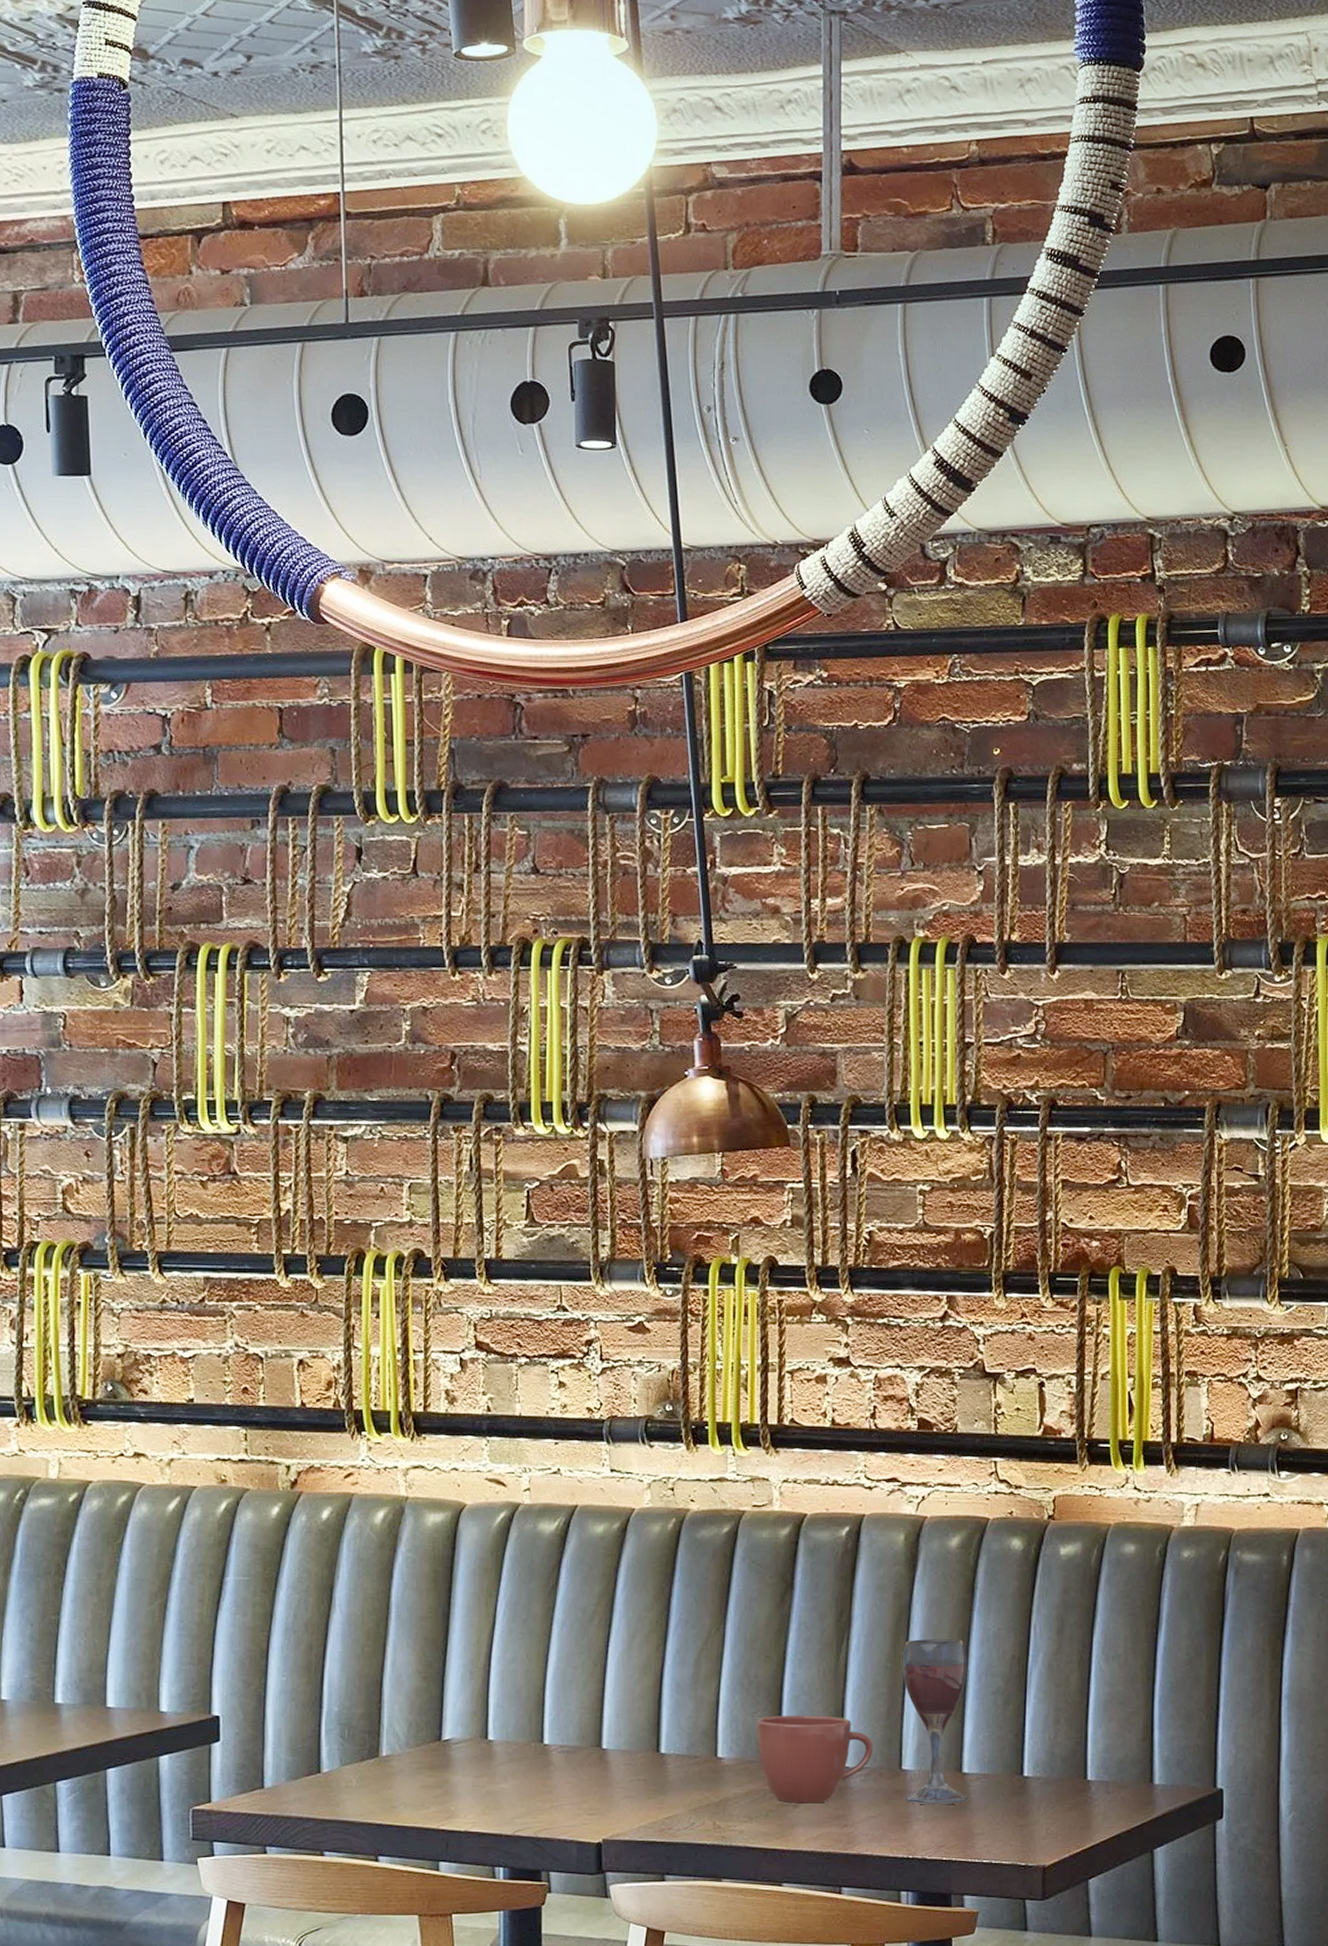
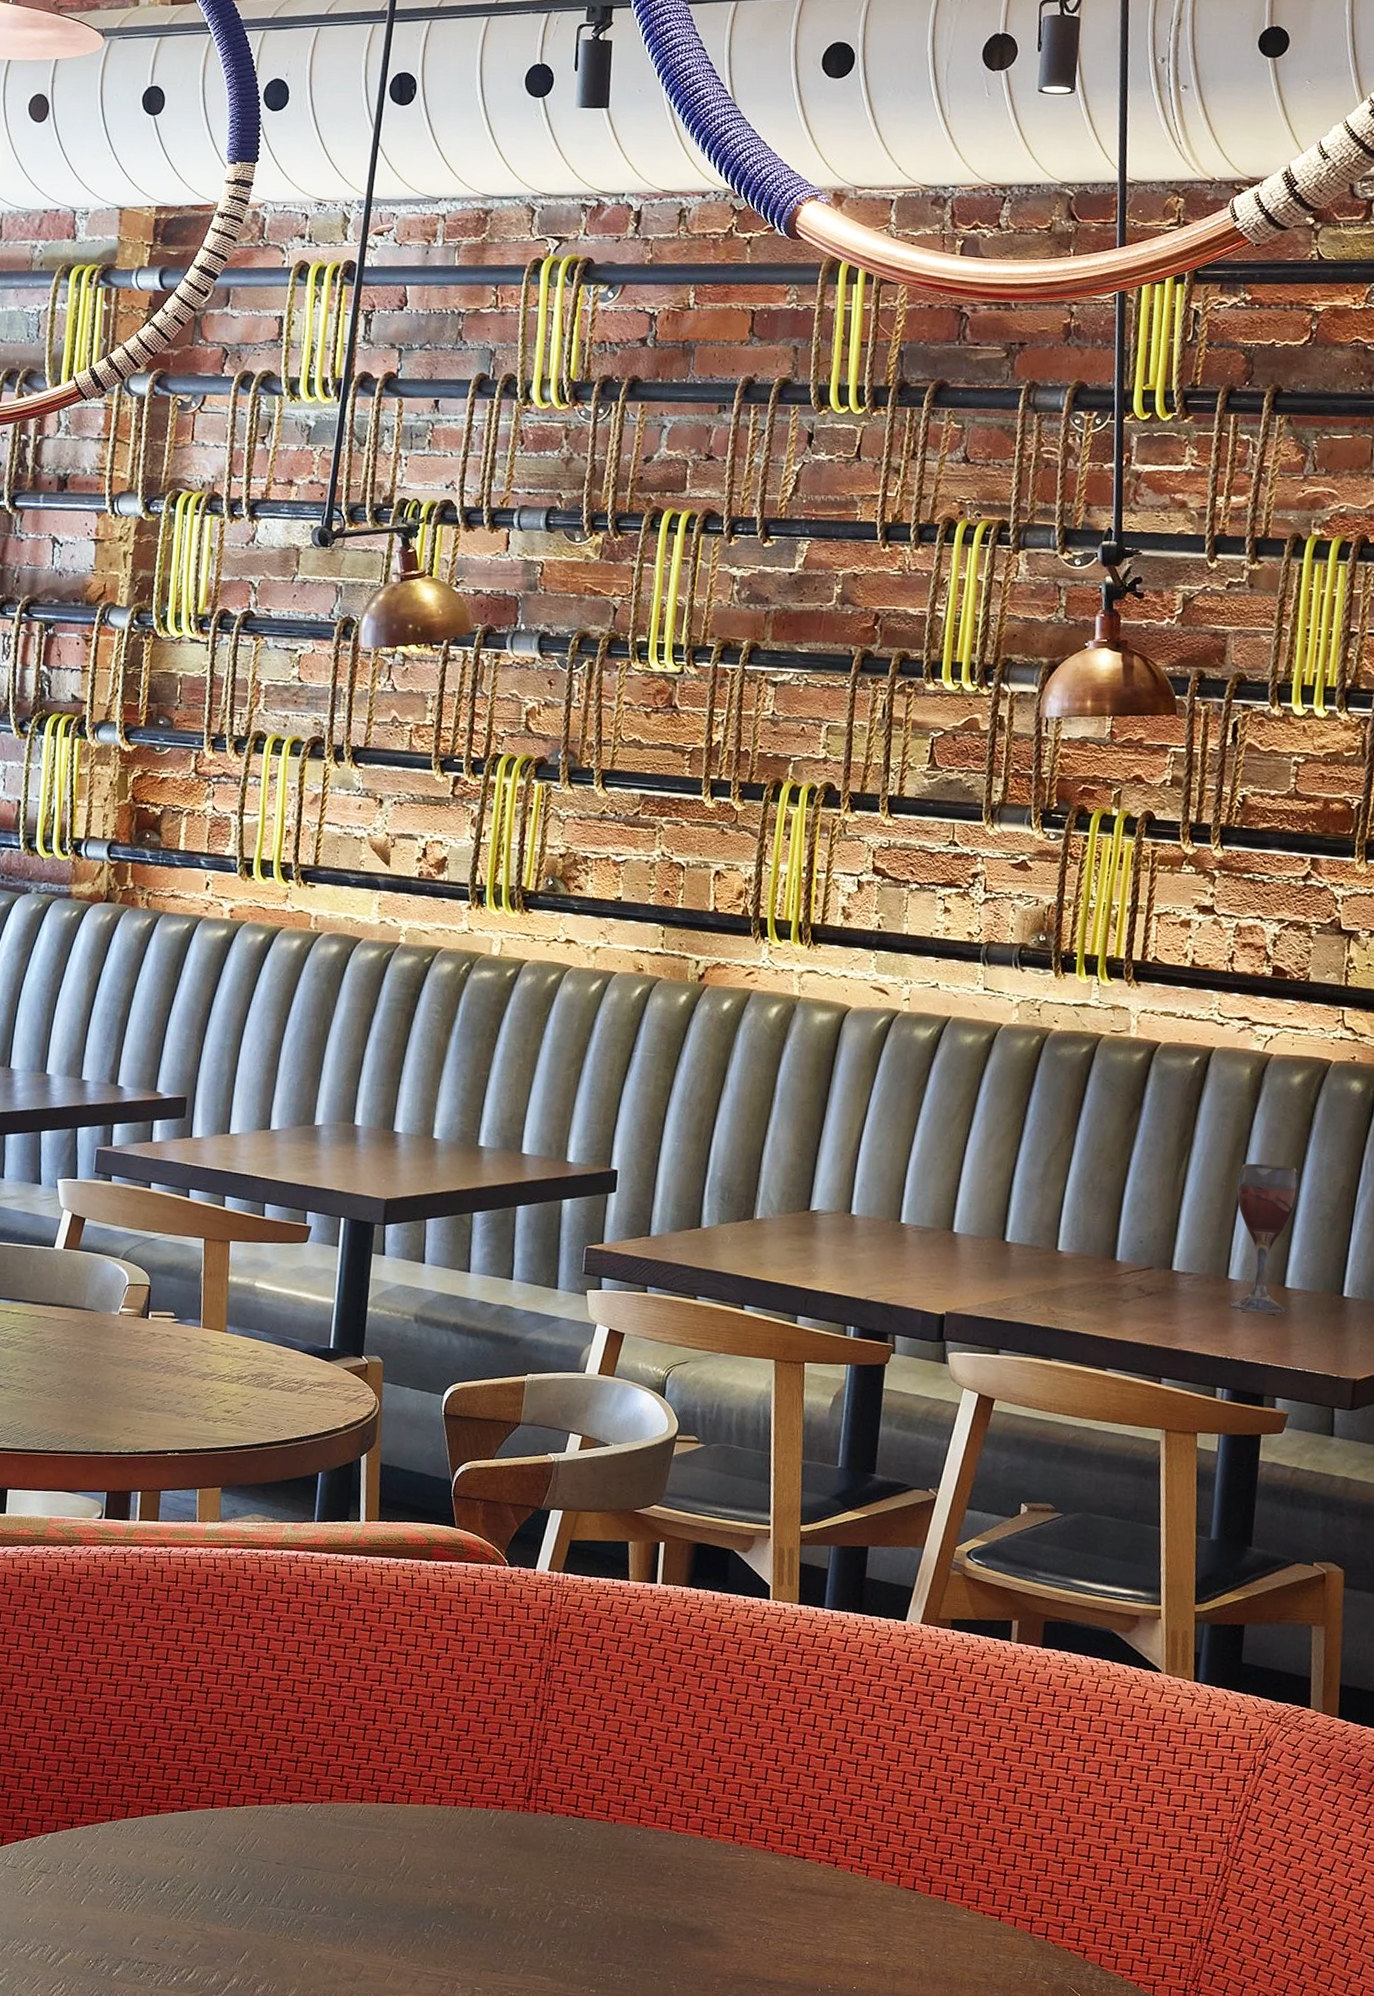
cup: present [757,1715,873,1804] -> none [1095,1218,1203,1301]

